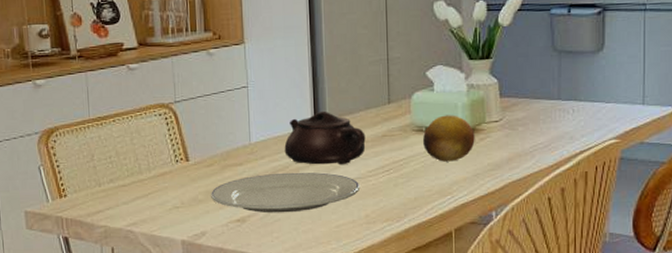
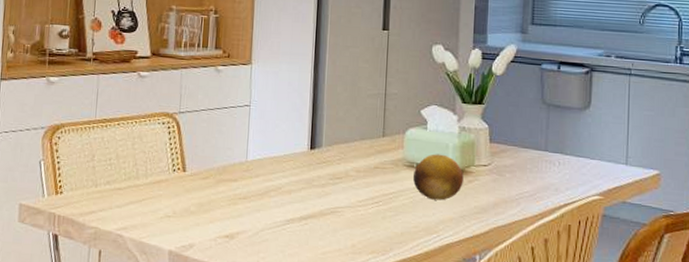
plate: present [210,172,361,213] -> none [202,193,350,234]
teapot: present [284,110,366,165] -> none [279,136,358,192]

